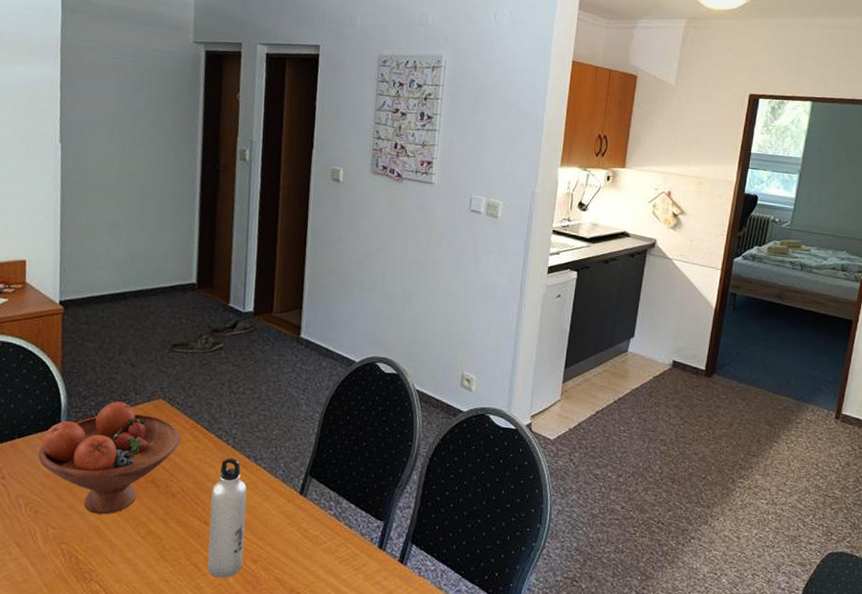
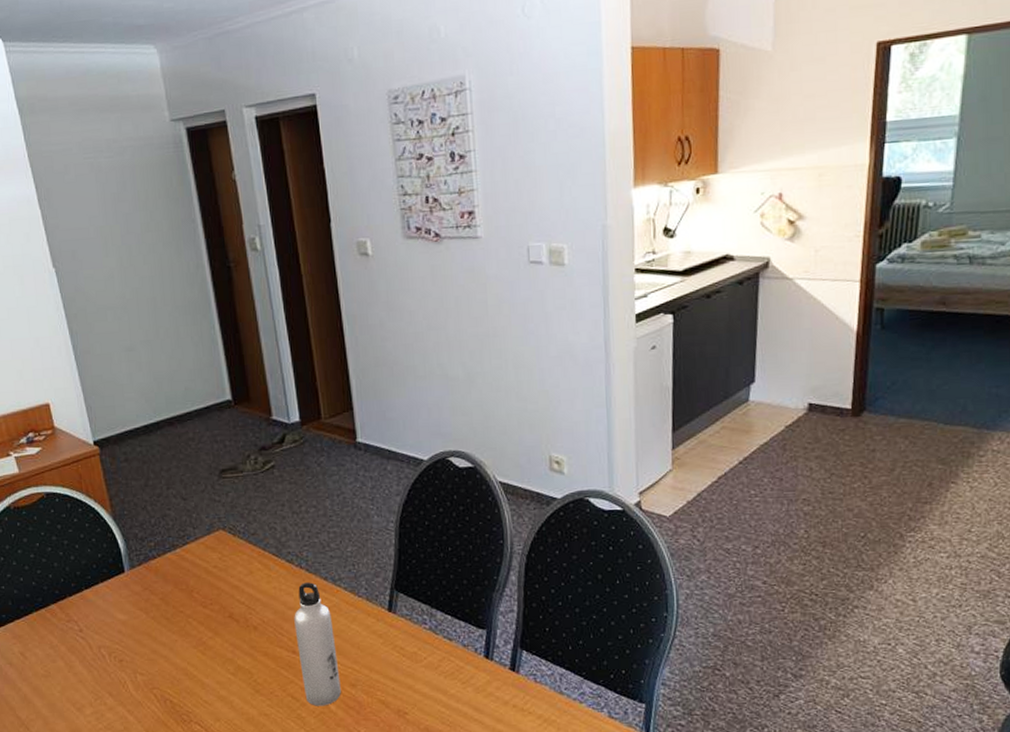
fruit bowl: present [38,401,181,515] -> none [108,538,251,656]

